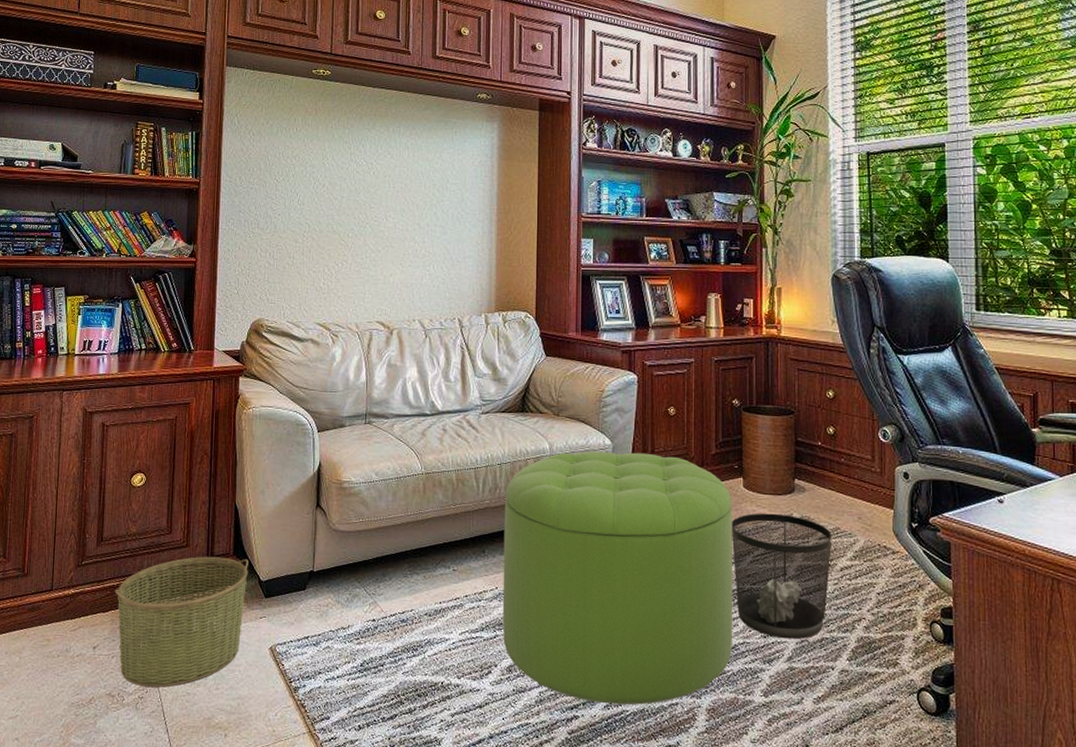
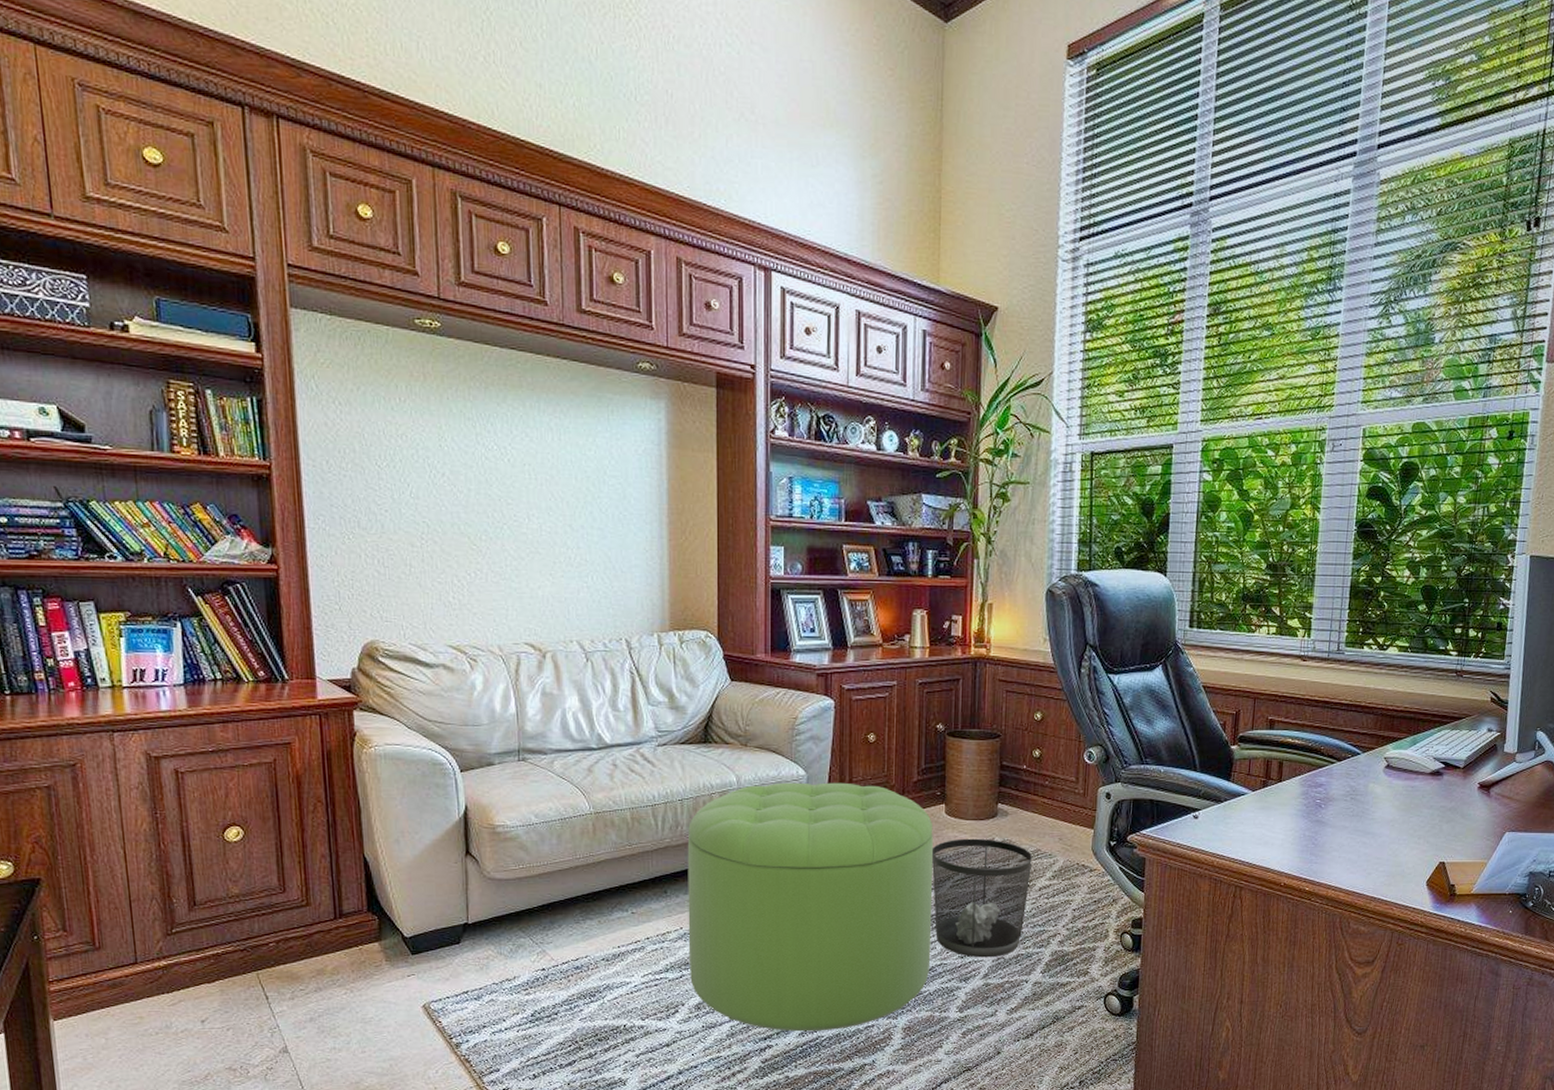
basket: present [115,556,249,687] -> none [220,914,388,1057]

